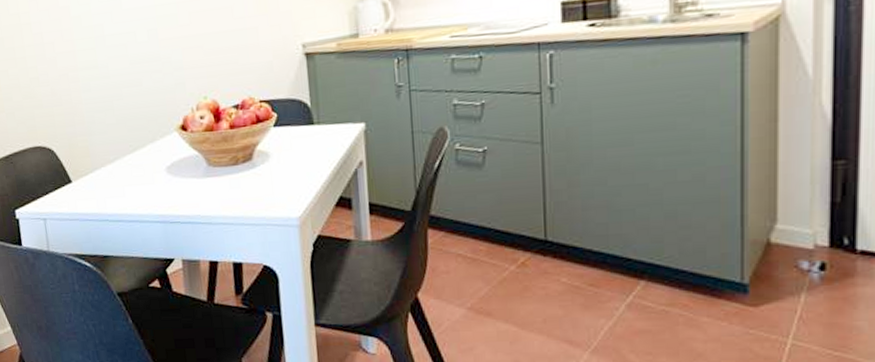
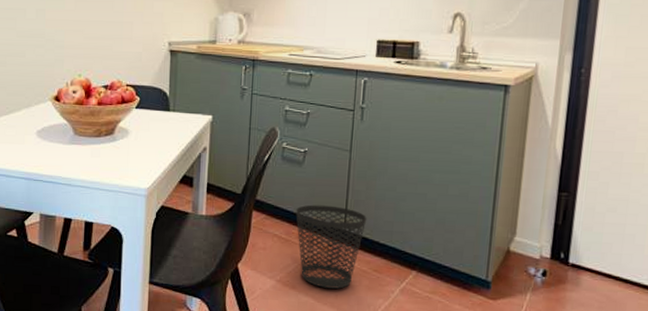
wastebasket: none [481,212,574,312] -> present [296,205,367,289]

